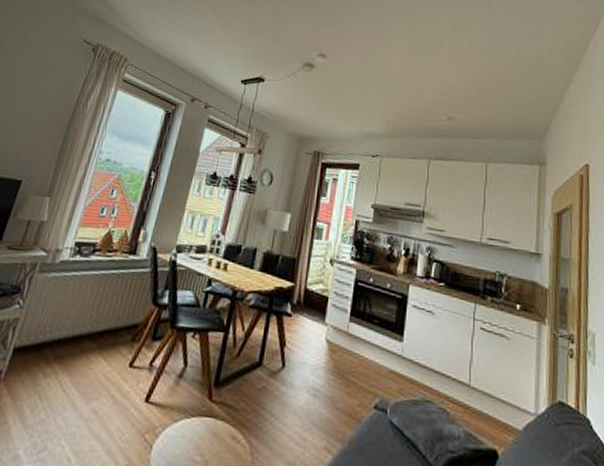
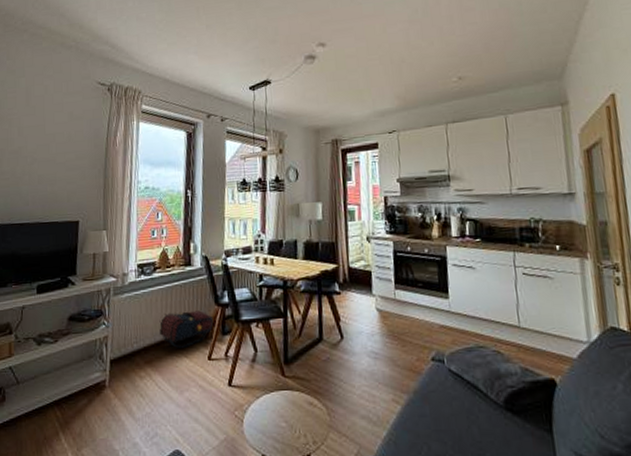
satchel: none [80,304,147,348] -> present [159,310,214,348]

